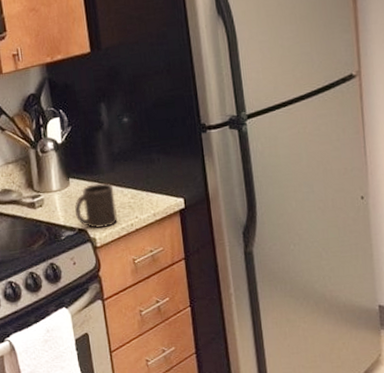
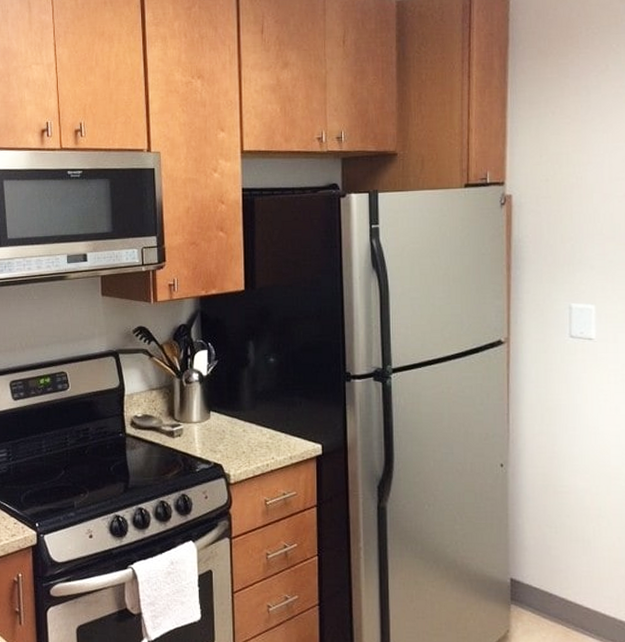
mug: present [74,182,118,228] -> none [212,419,255,464]

